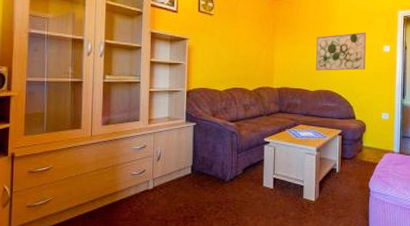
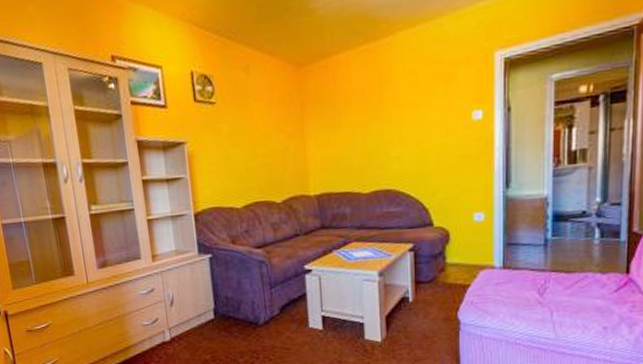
wall art: present [316,32,366,71] -> none [367,94,444,163]

